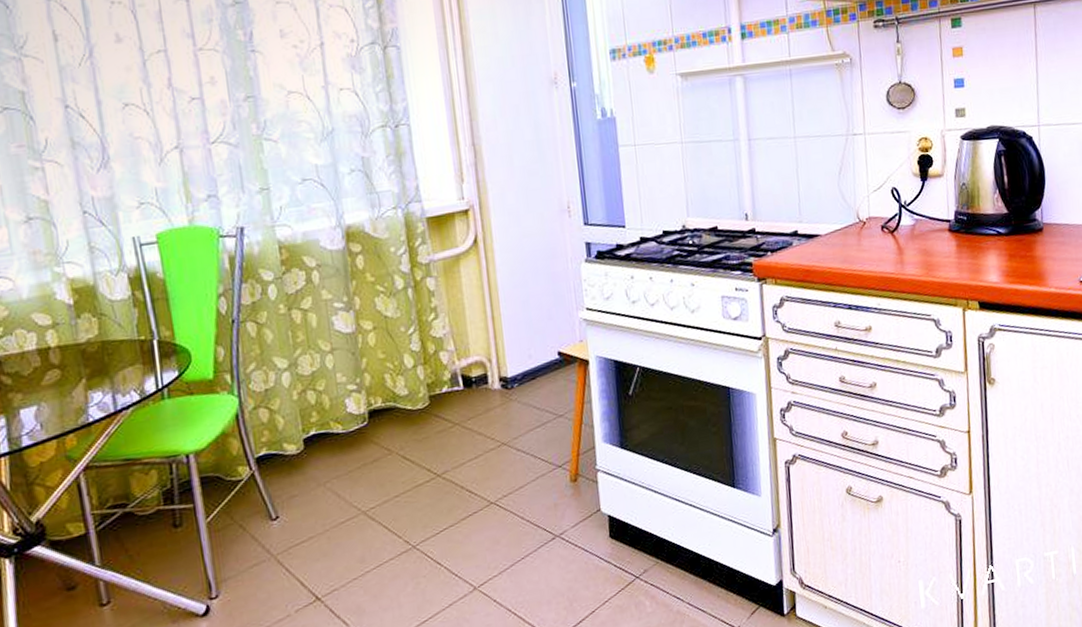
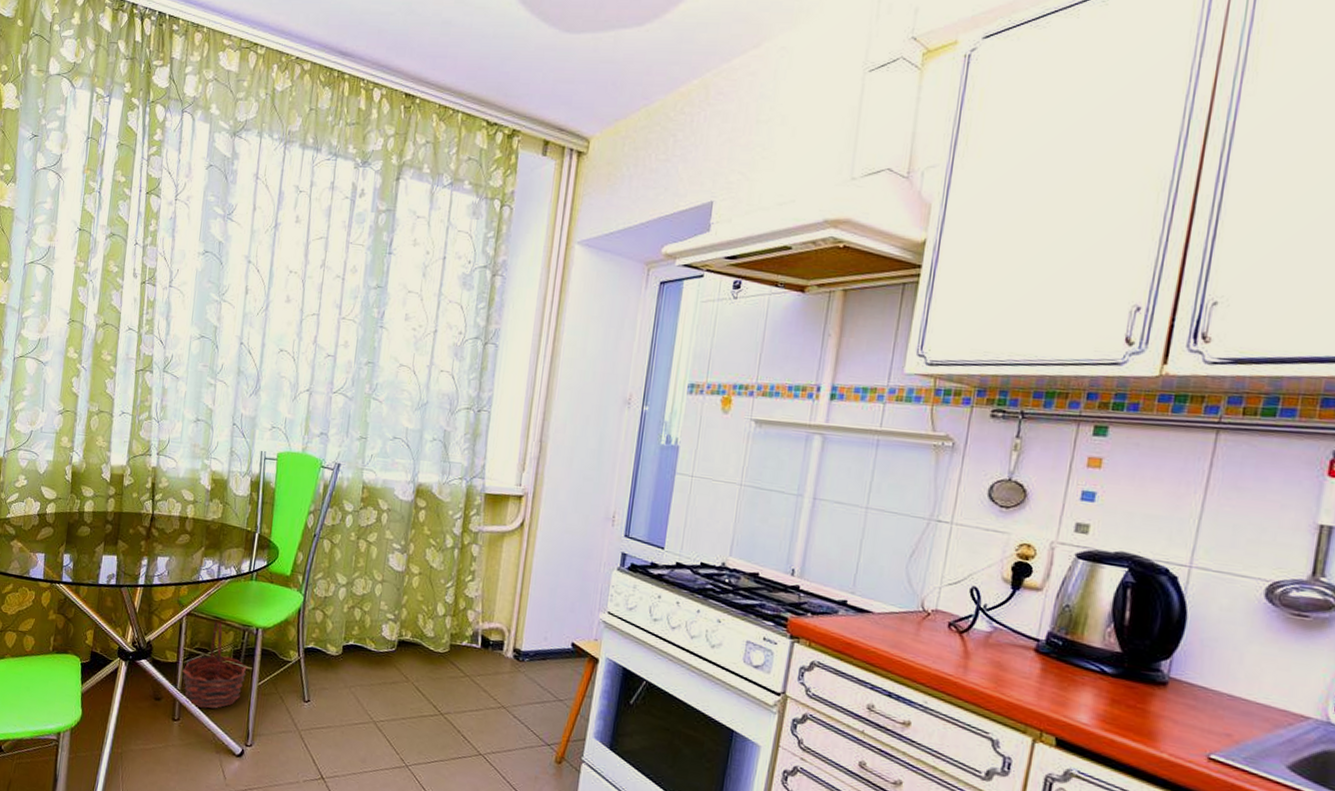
basket: none [96,461,188,578] -> present [182,620,247,709]

